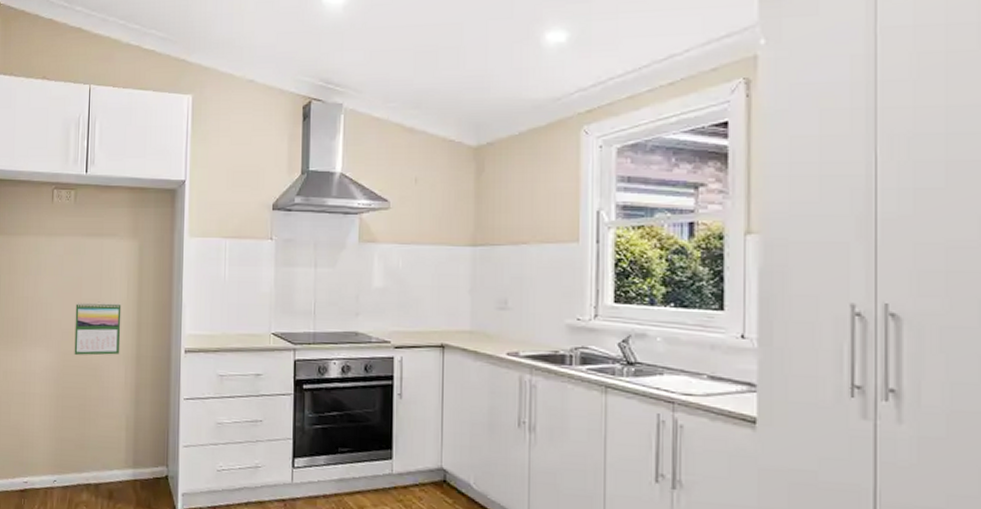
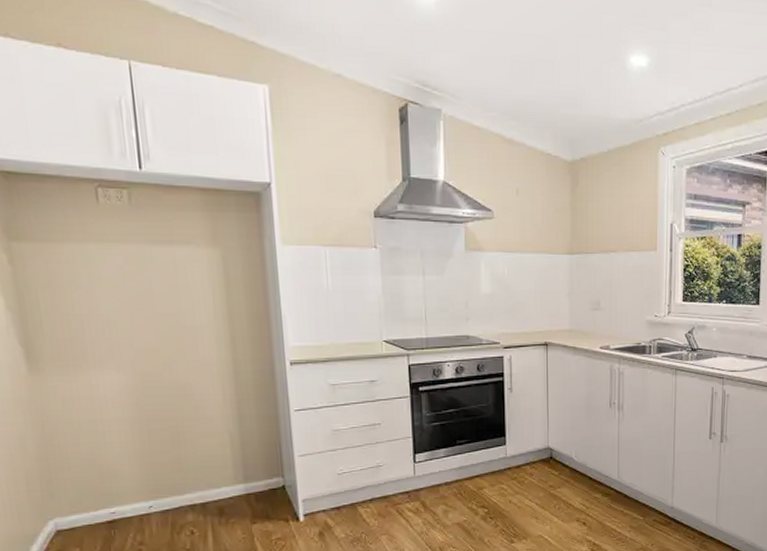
calendar: present [74,301,122,356] -> none [148,316,213,375]

